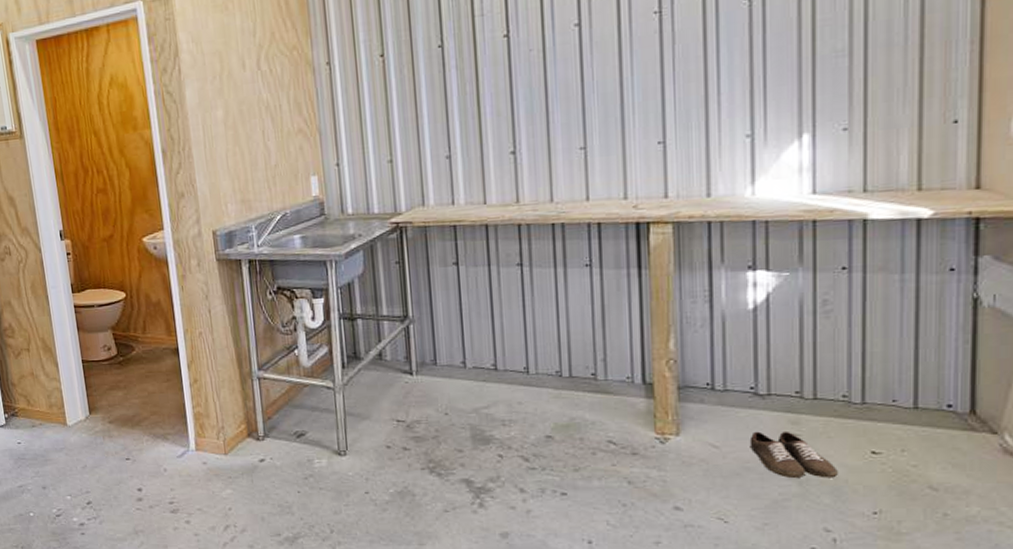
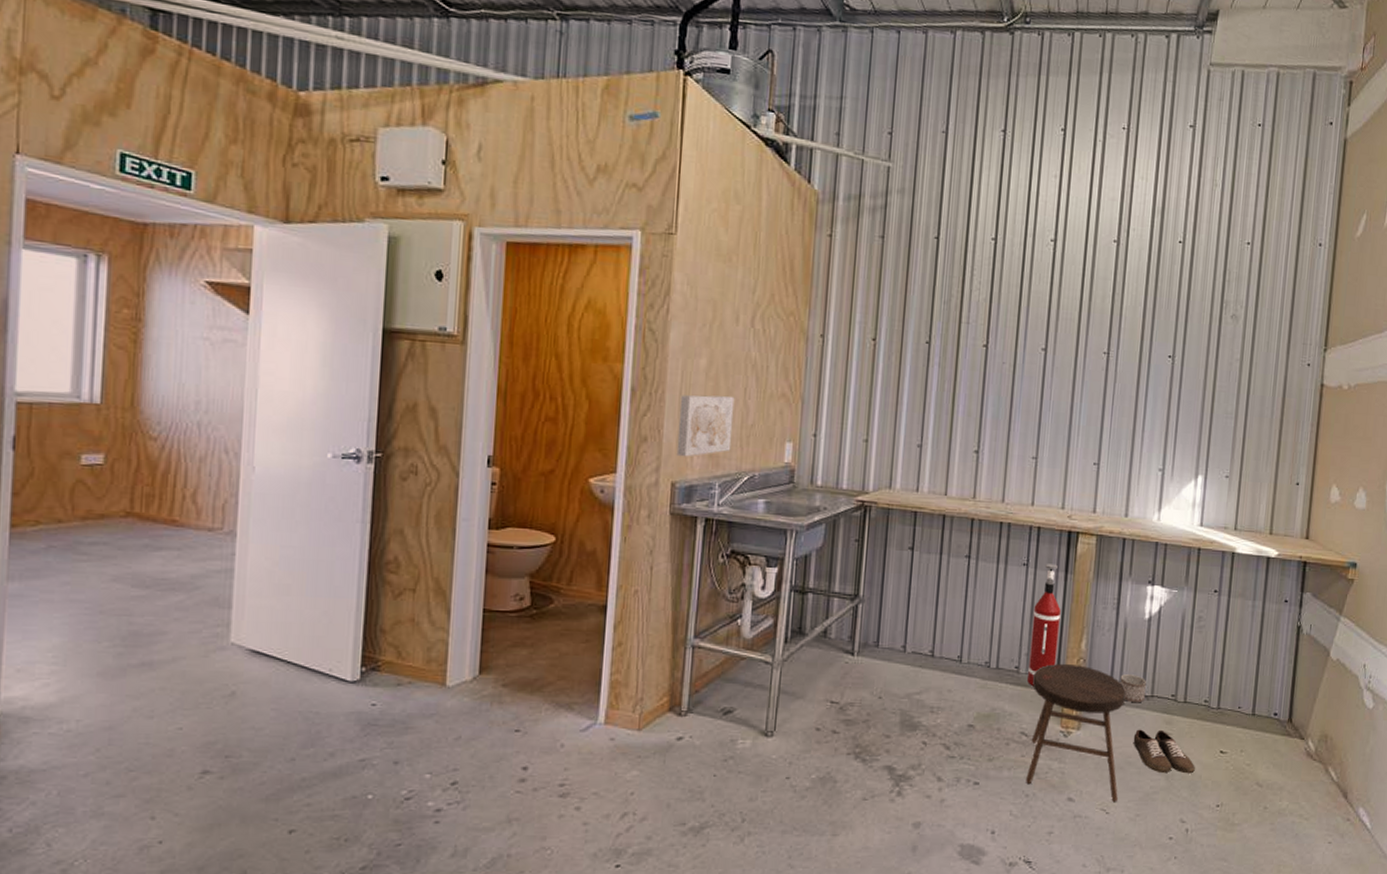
wall art: none [205,140,260,207] -> present [676,394,735,457]
fire extinguisher: none [605,261,640,392] -> present [1027,564,1061,686]
stool: none [614,366,737,511] -> present [1026,664,1126,803]
planter: none [724,372,759,404] -> present [1120,674,1146,703]

